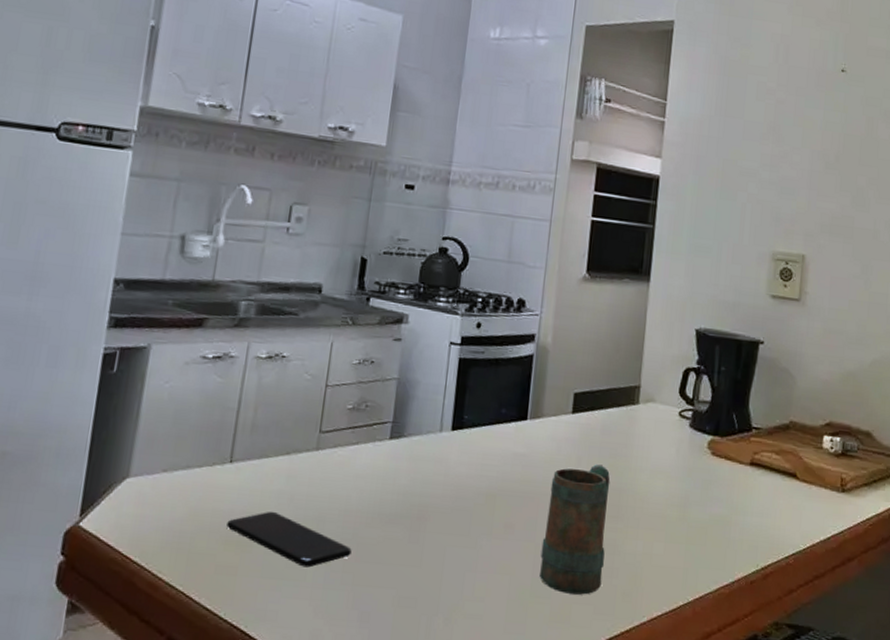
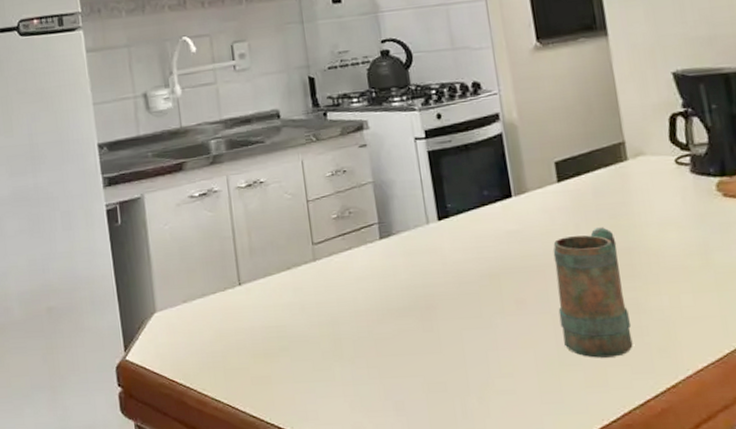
smartphone: present [226,511,352,568] -> none [251,322,371,368]

